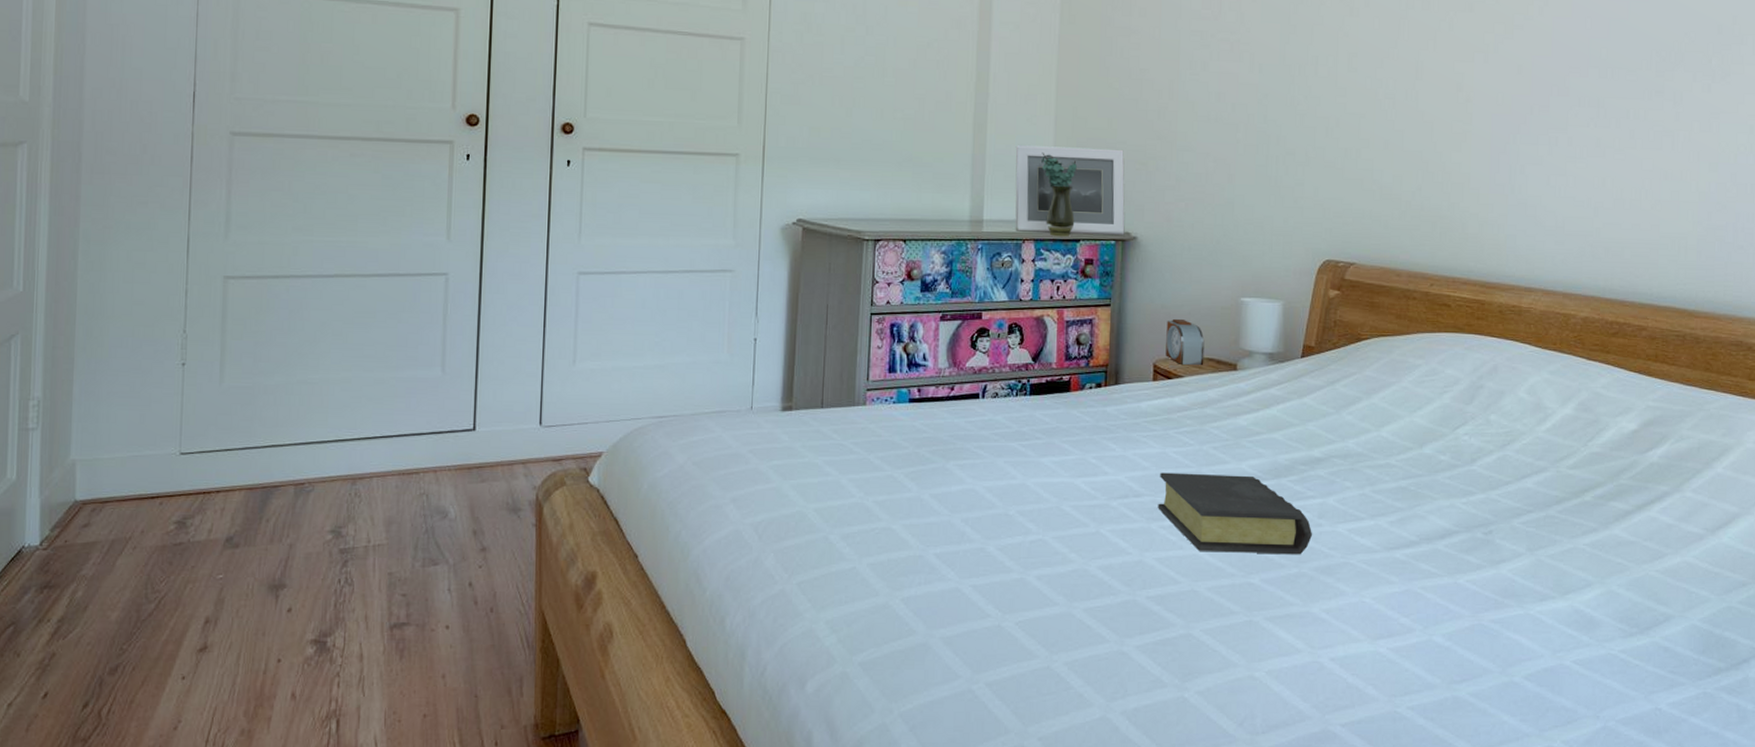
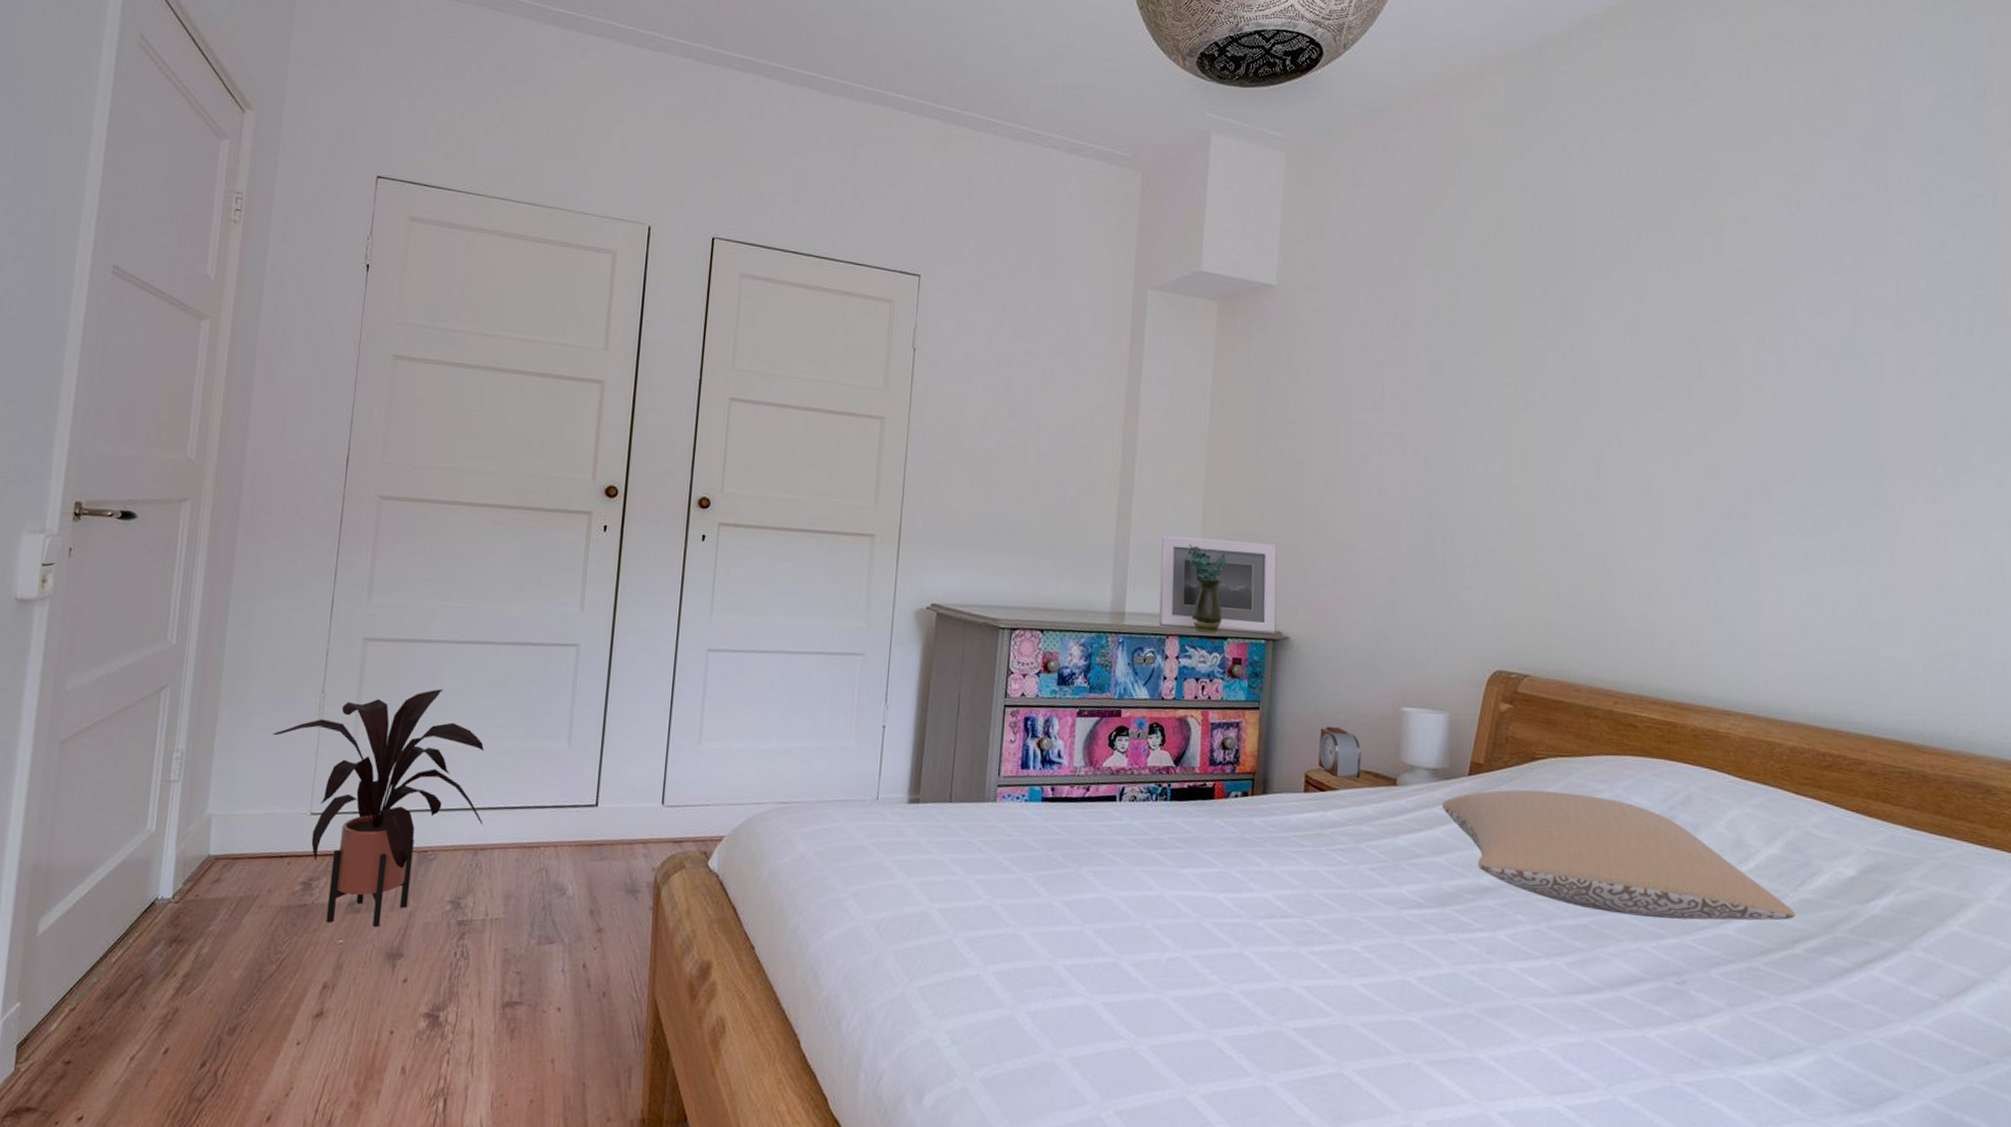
house plant: none [134,323,360,560] -> present [272,689,485,927]
book: present [1158,472,1313,555] -> none [1307,892,1481,994]
pillow: none [1277,368,1586,477] -> present [1442,789,1795,921]

